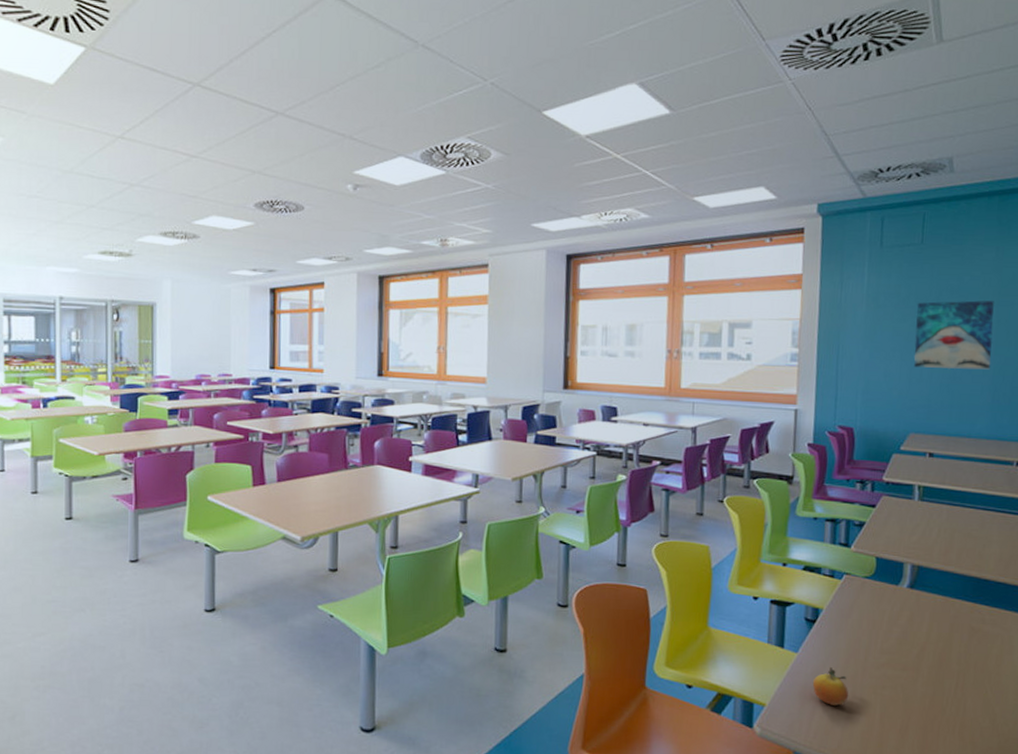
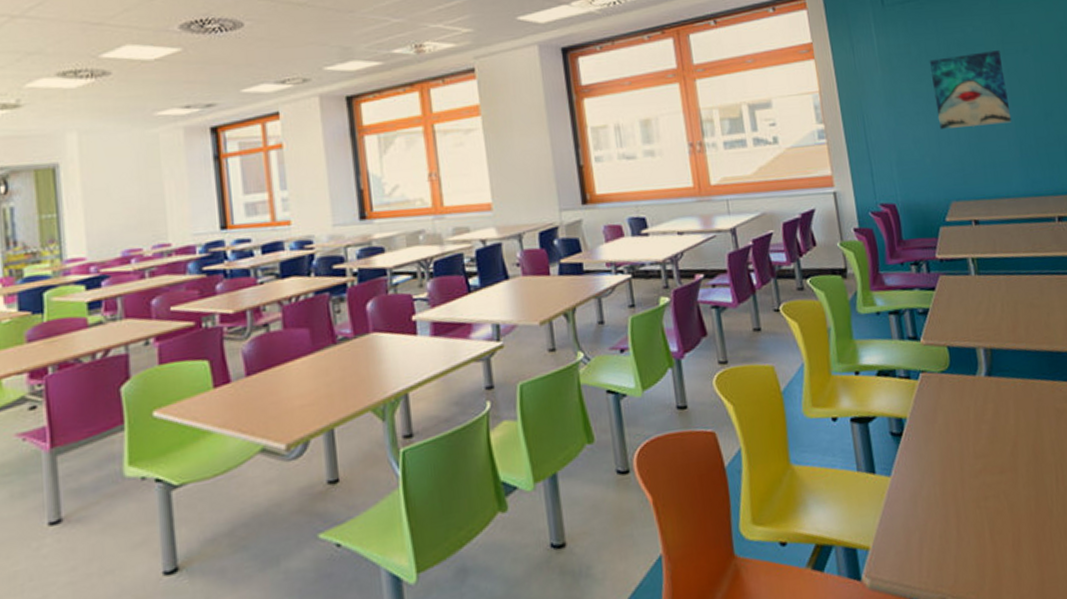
fruit: present [812,667,849,706] -> none [913,486,954,533]

